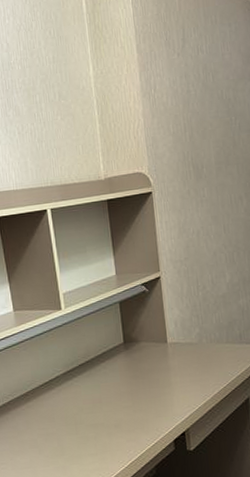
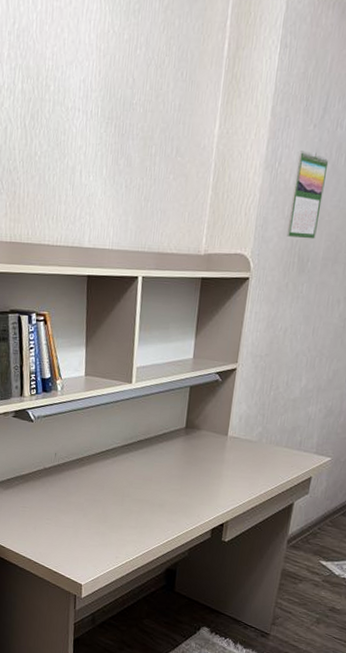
calendar: none [170,75,204,150] -> present [286,150,329,239]

